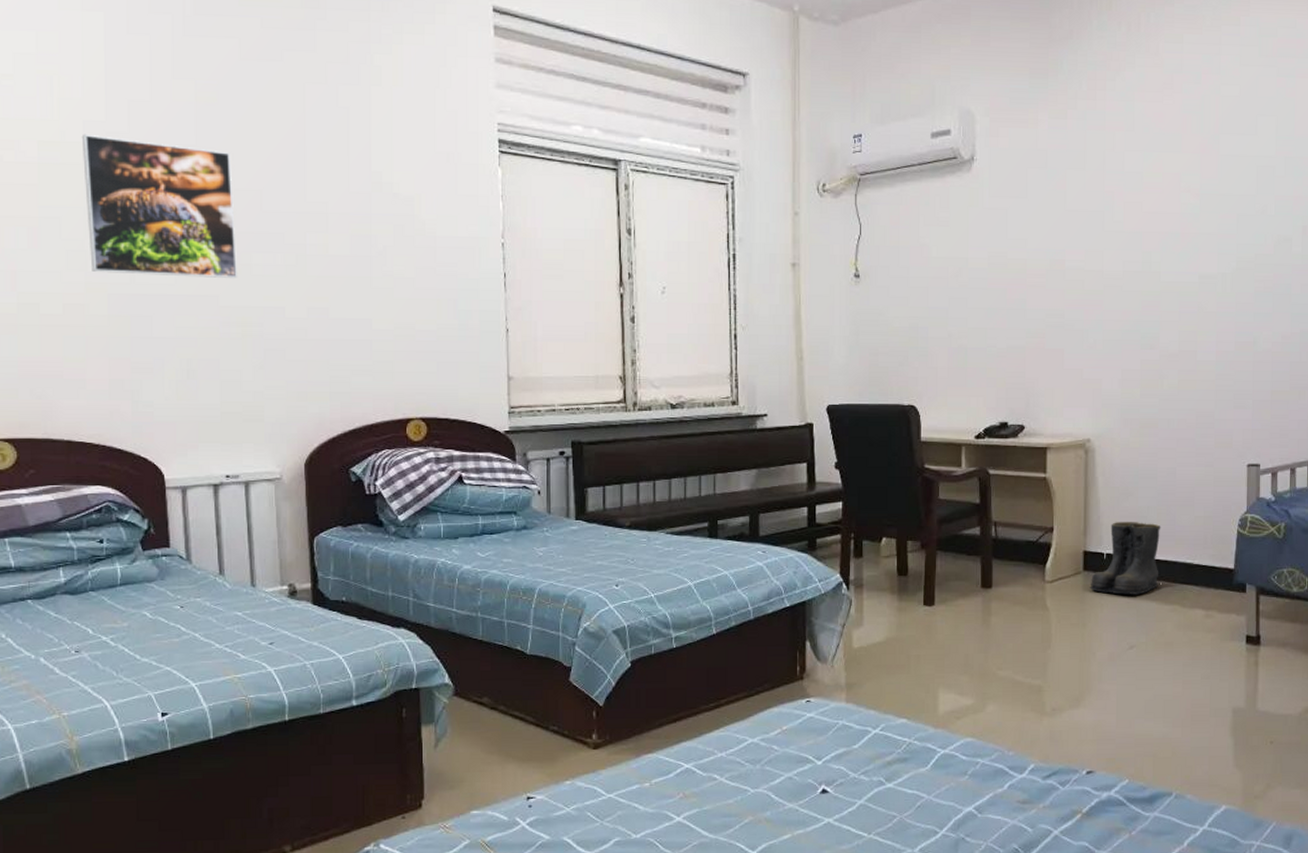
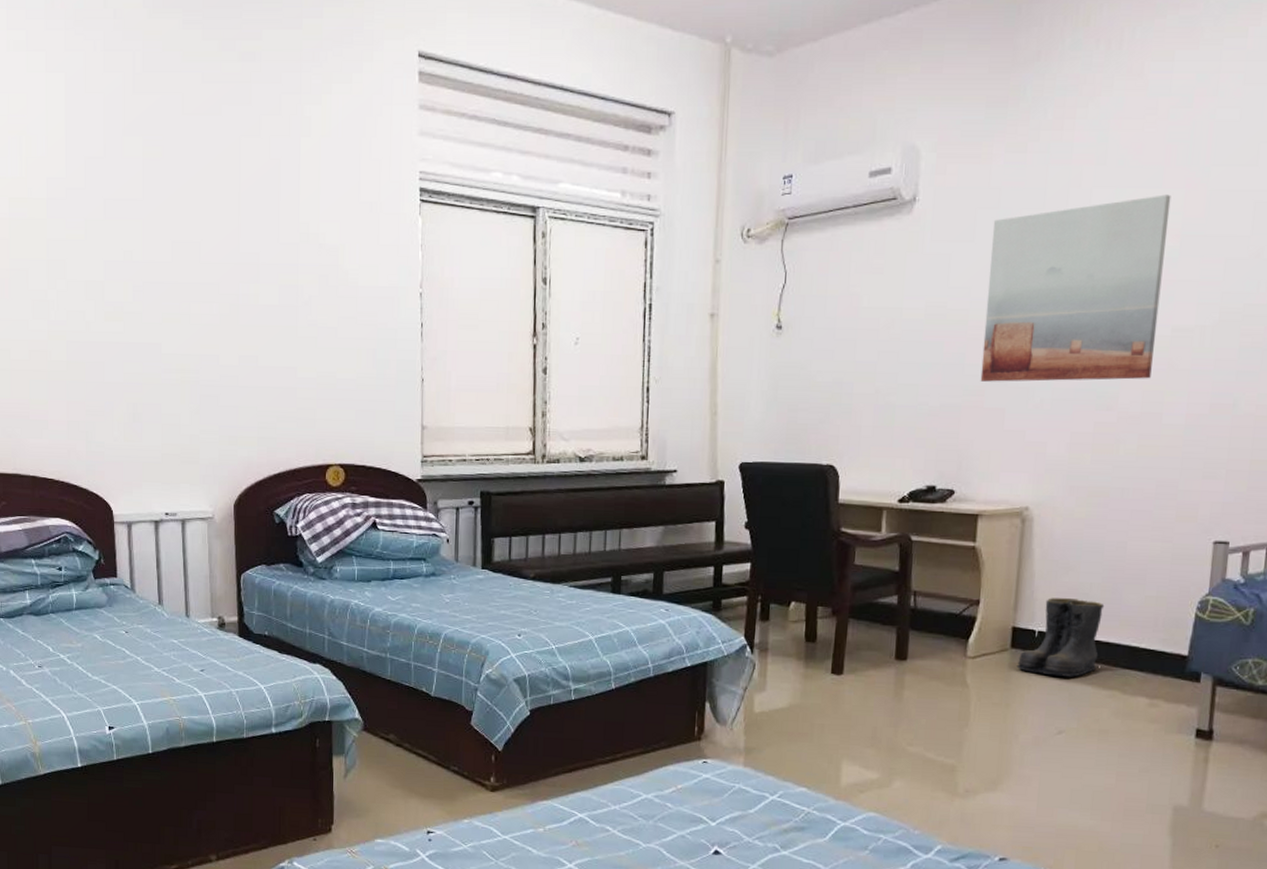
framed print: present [81,134,238,278] -> none [45,190,178,327]
wall art: none [1040,158,1190,325] -> present [980,194,1171,382]

